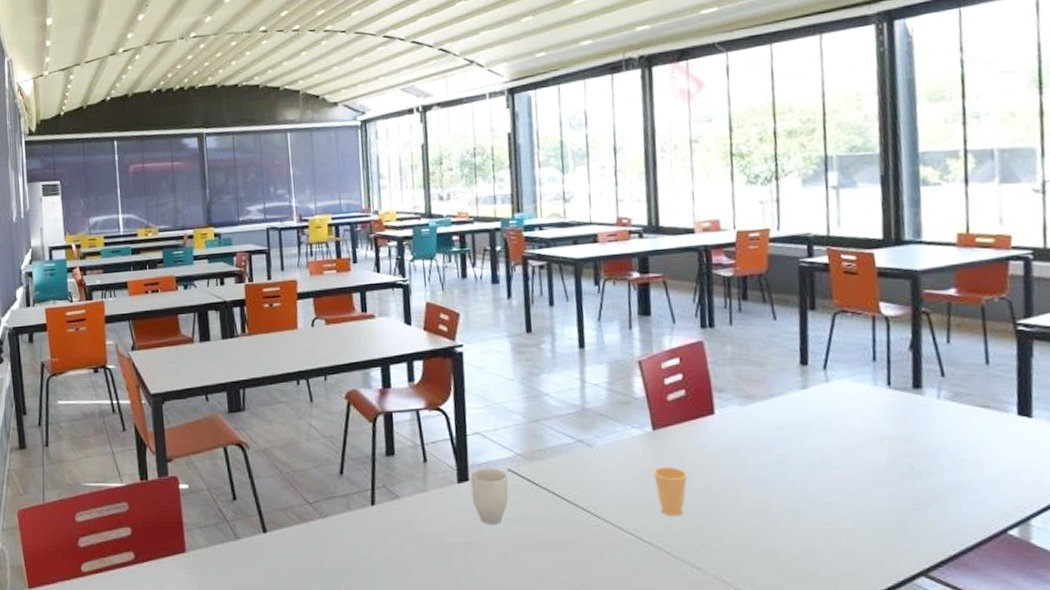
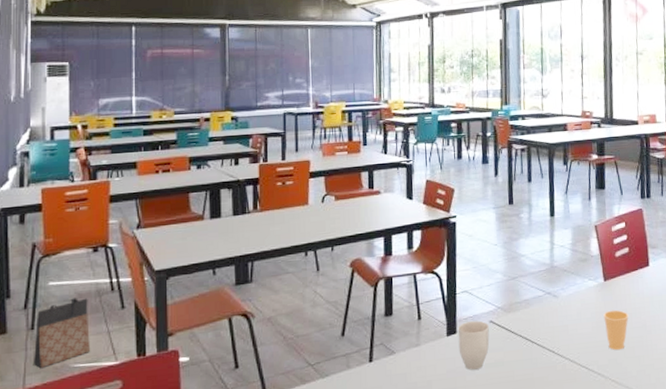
bag: none [49,418,98,485] -> present [33,298,90,369]

